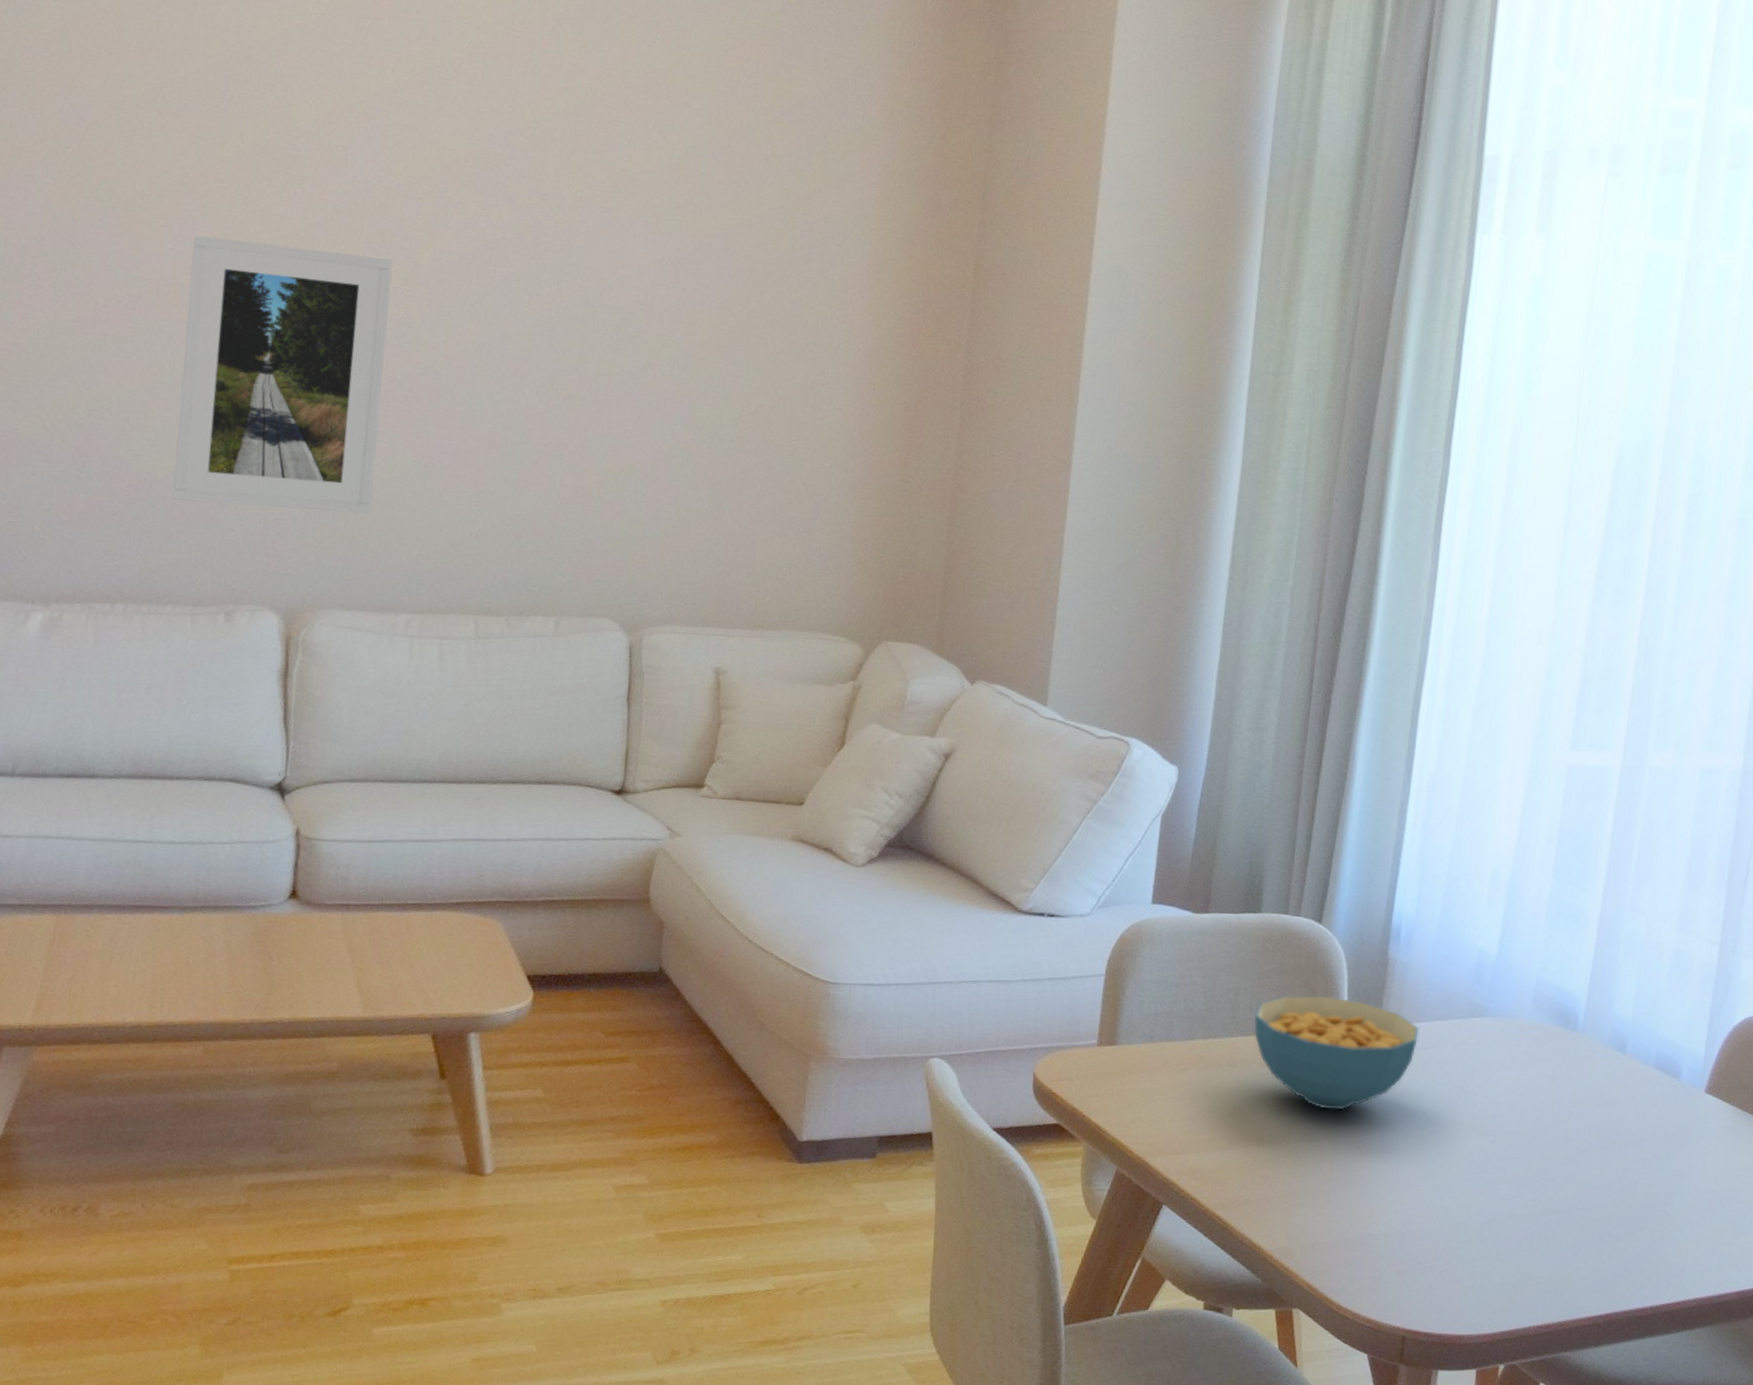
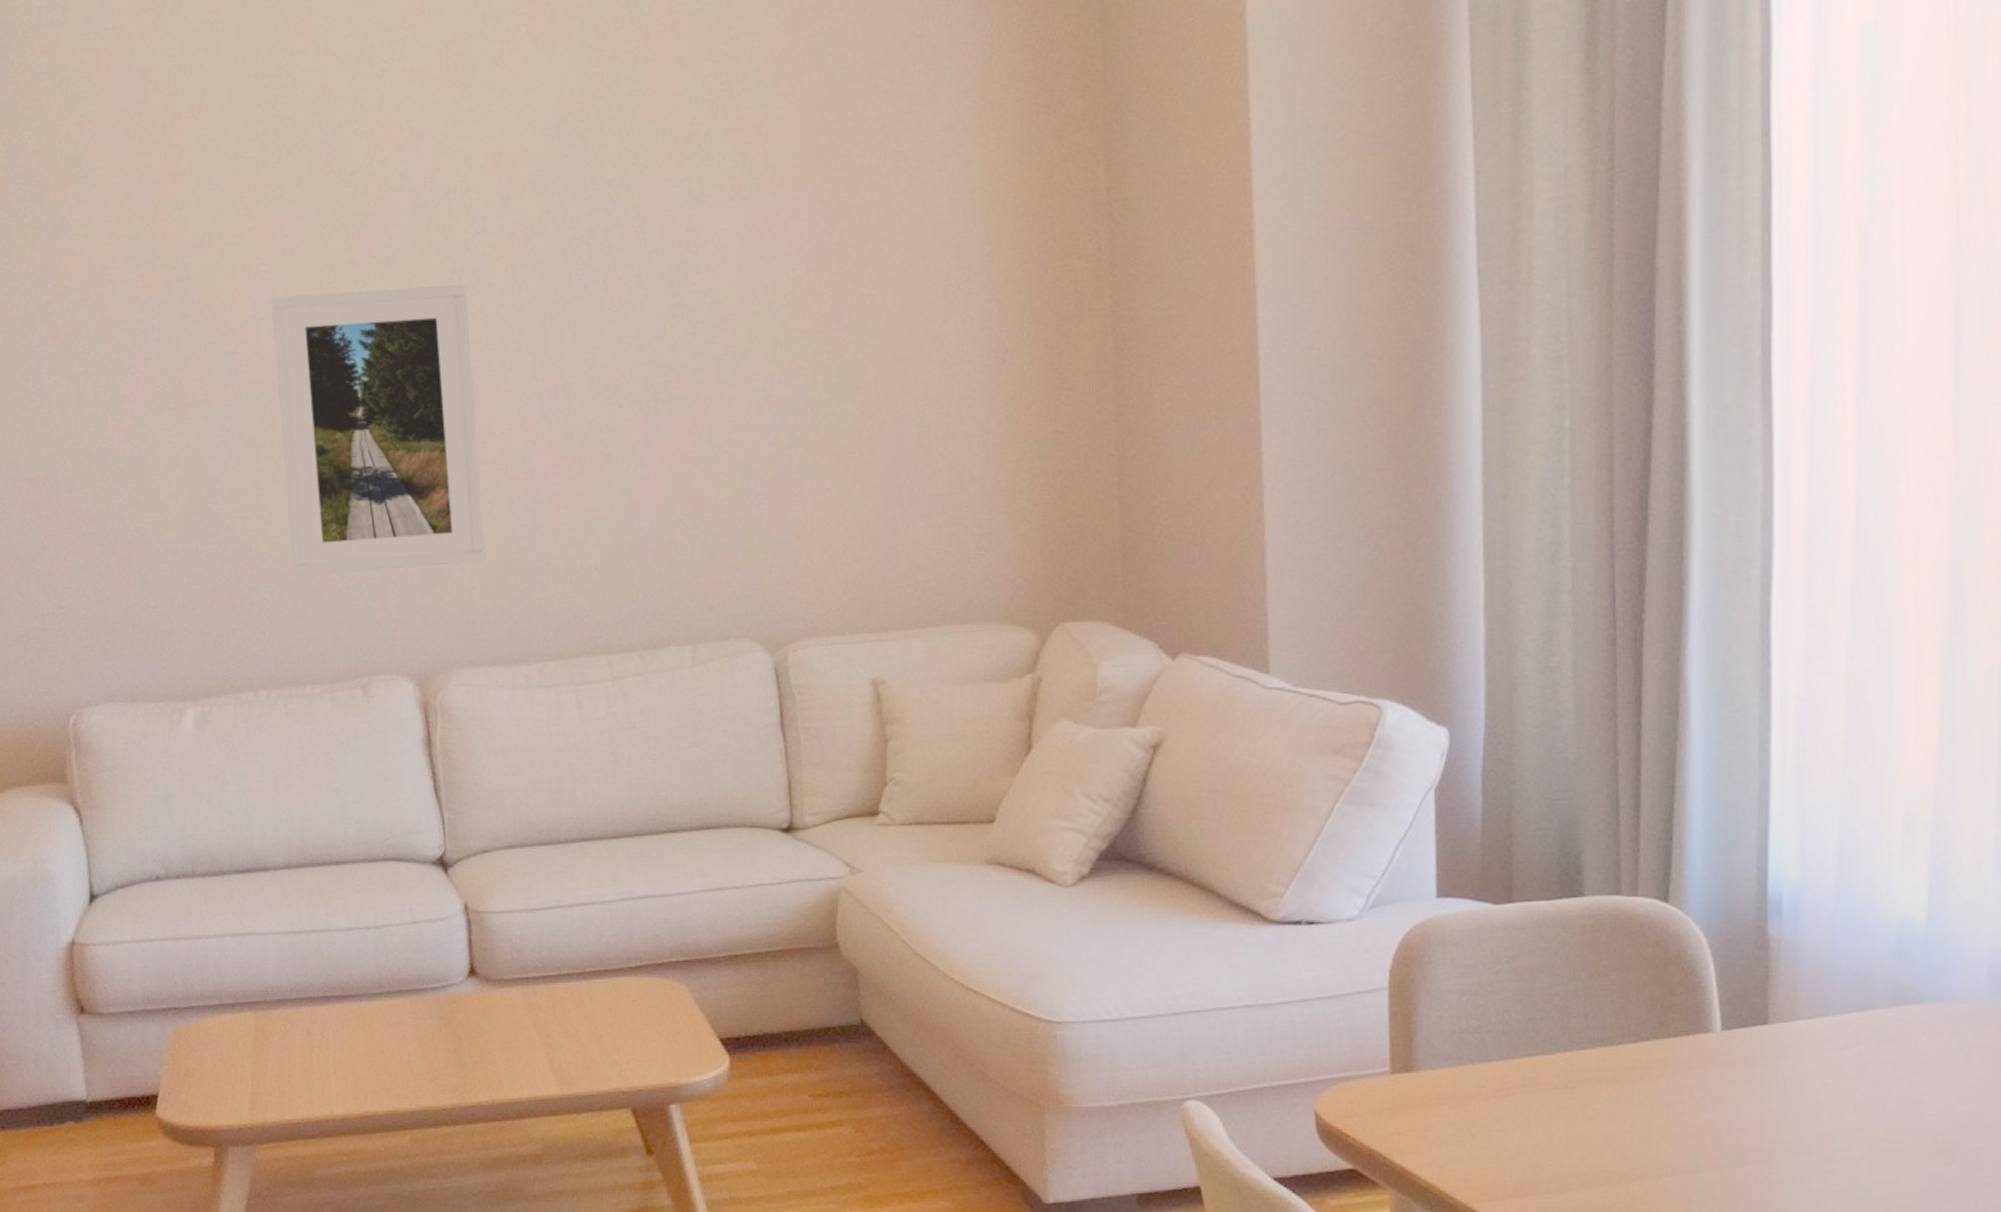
cereal bowl: present [1253,995,1419,1111] -> none [1592,992,1825,1134]

